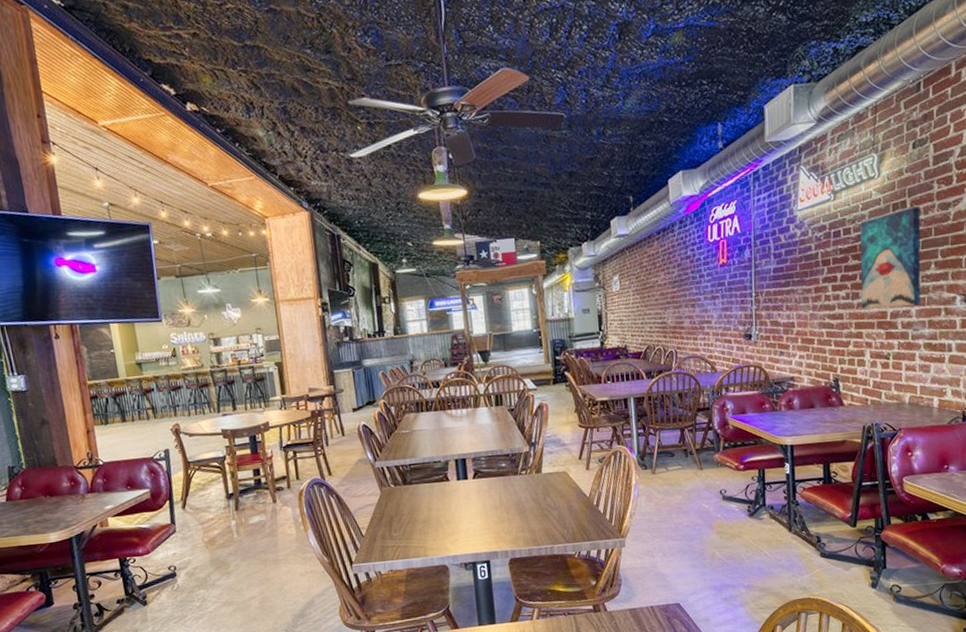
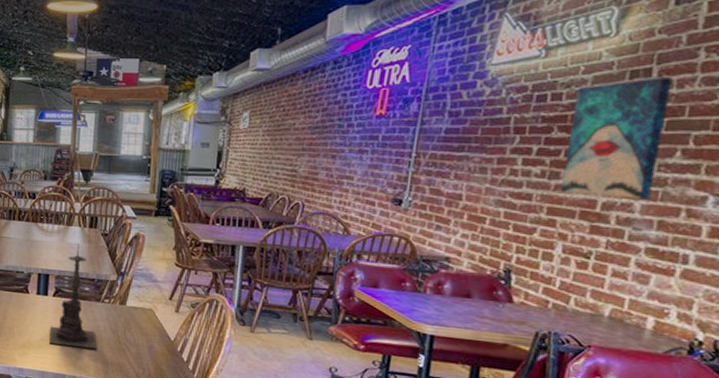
candle holder: none [475,423,523,526] -> present [49,244,98,350]

